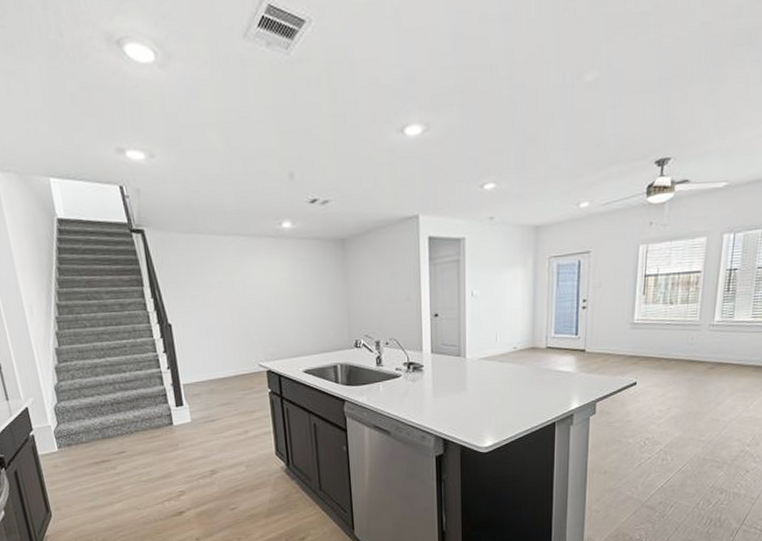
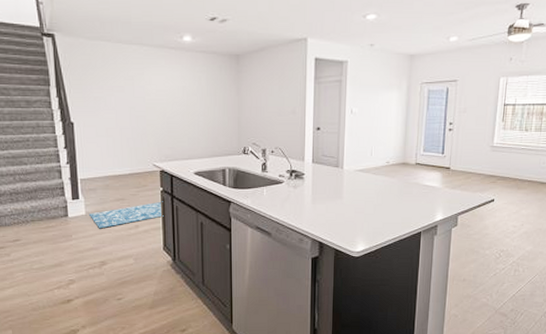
rug: none [195,403,274,436] -> present [89,201,164,229]

